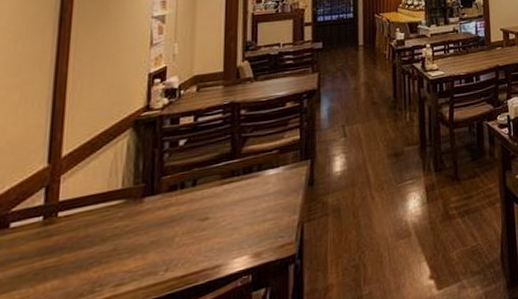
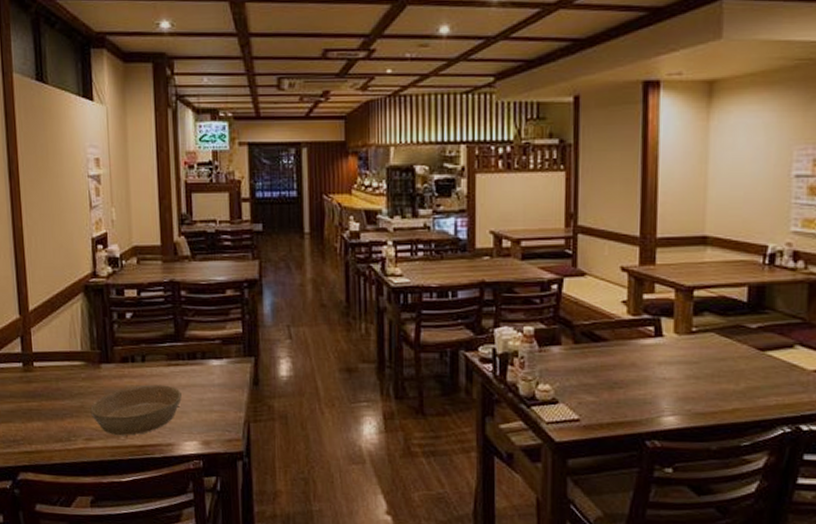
bowl: none [125,204,234,273] -> present [90,384,182,435]

